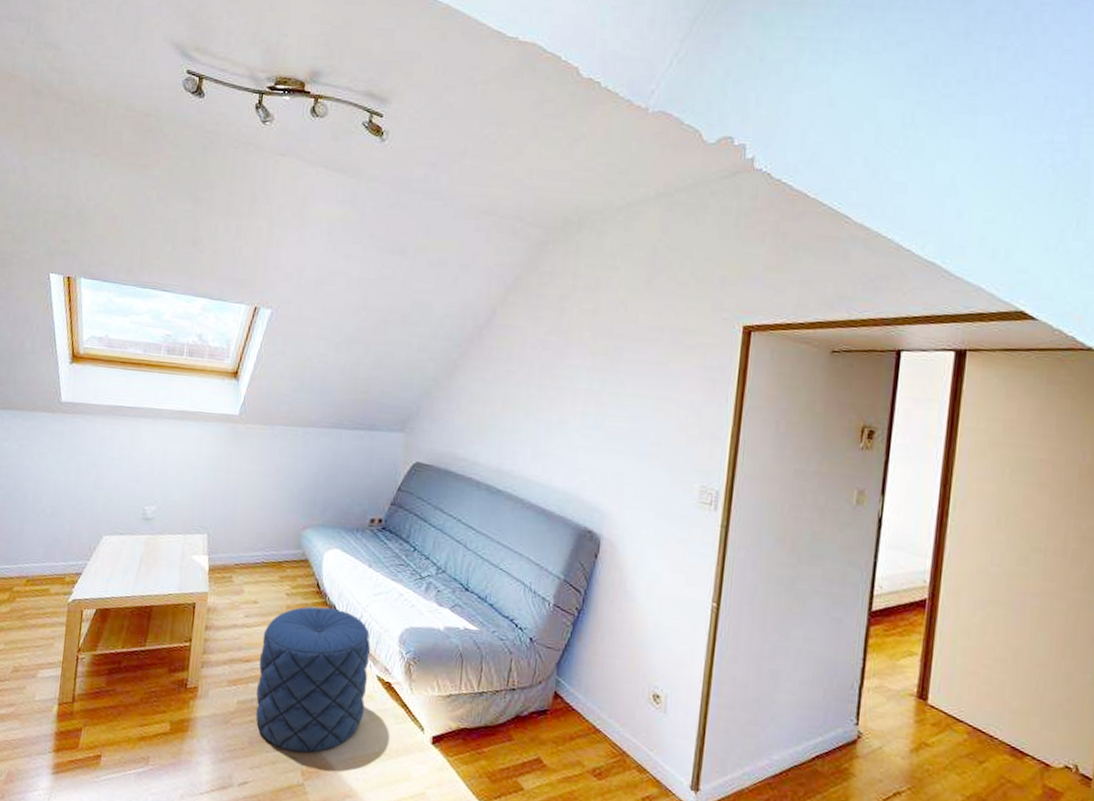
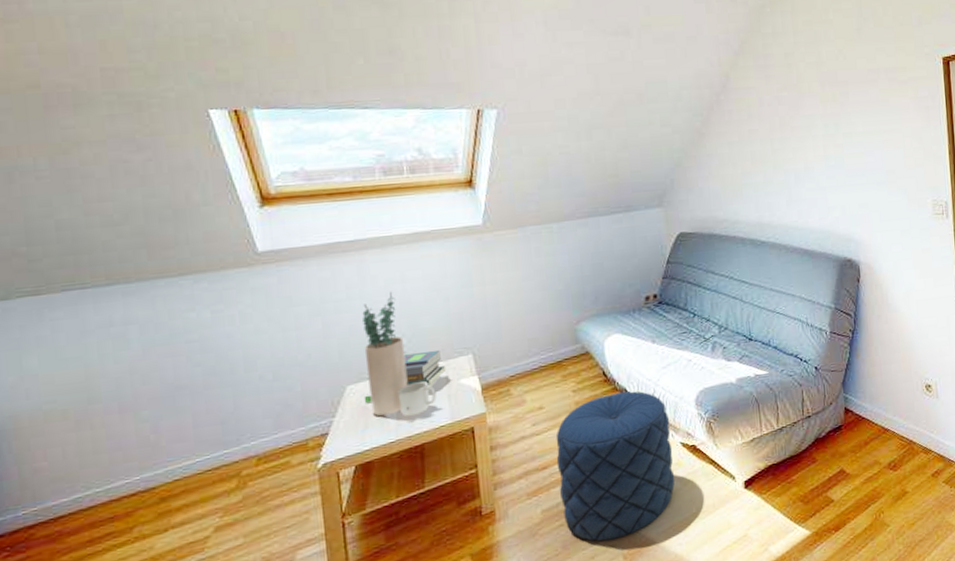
books: none [114,520,184,556] -> present [364,351,447,403]
vase: none [117,460,155,572] -> present [362,292,408,417]
mug: none [140,547,171,578] -> present [397,381,437,417]

